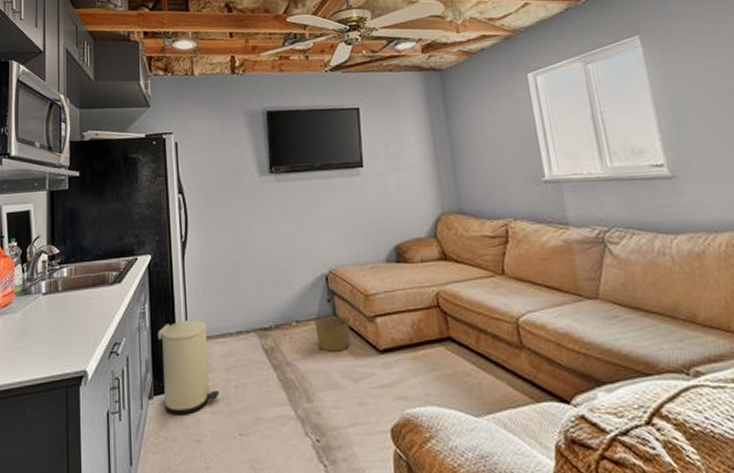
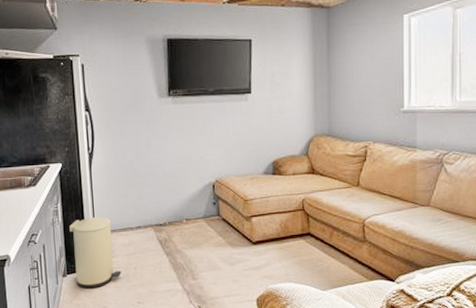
basket: present [314,315,350,352] -> none [201,215,231,243]

